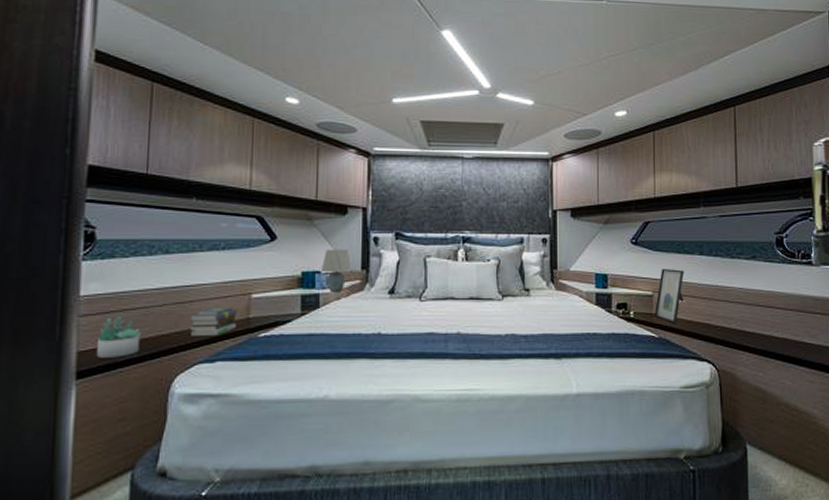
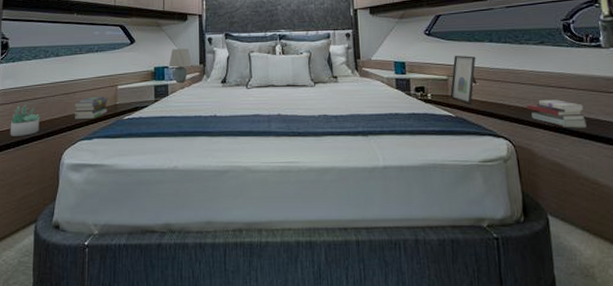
books: none [732,320,792,351] -> present [526,100,587,128]

